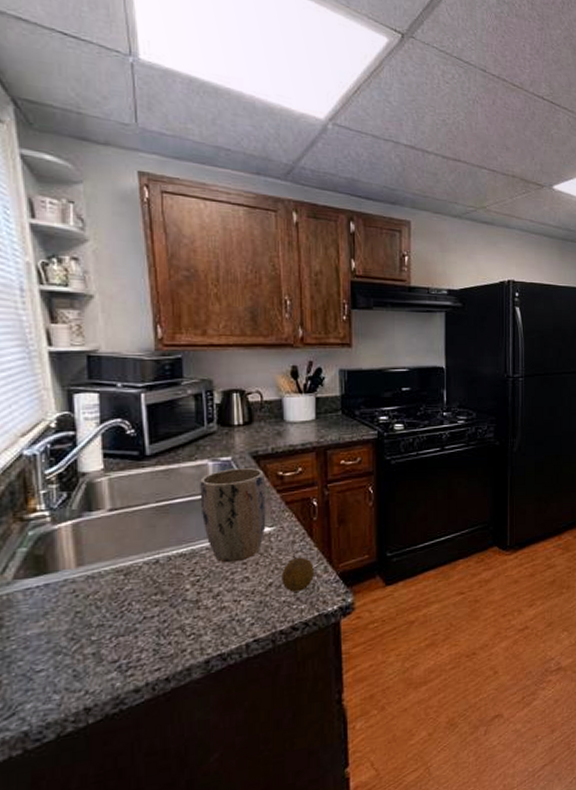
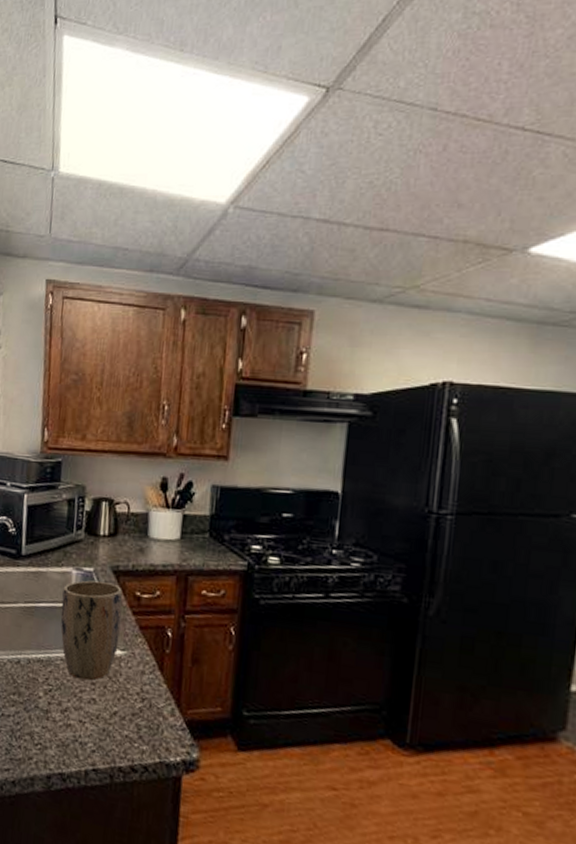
fruit: present [281,557,314,592] -> none [126,691,161,730]

